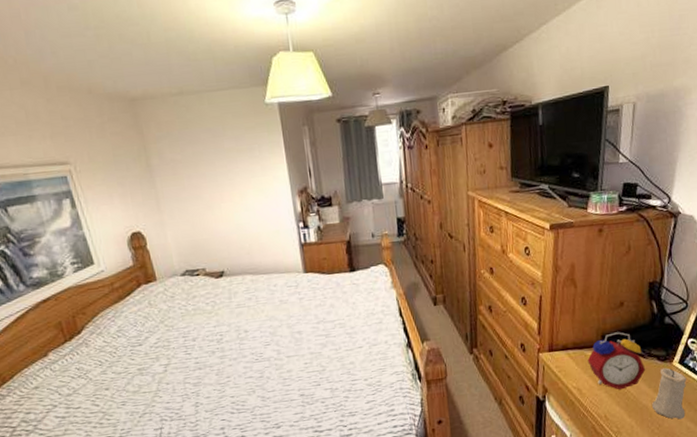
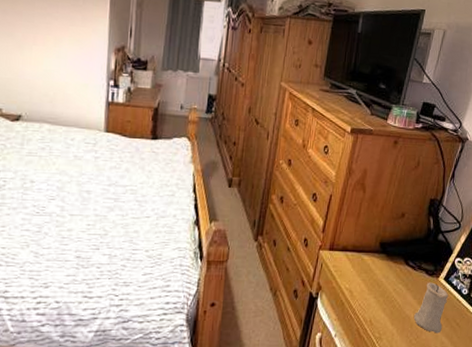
alarm clock: present [587,332,646,390] -> none [363,241,414,297]

